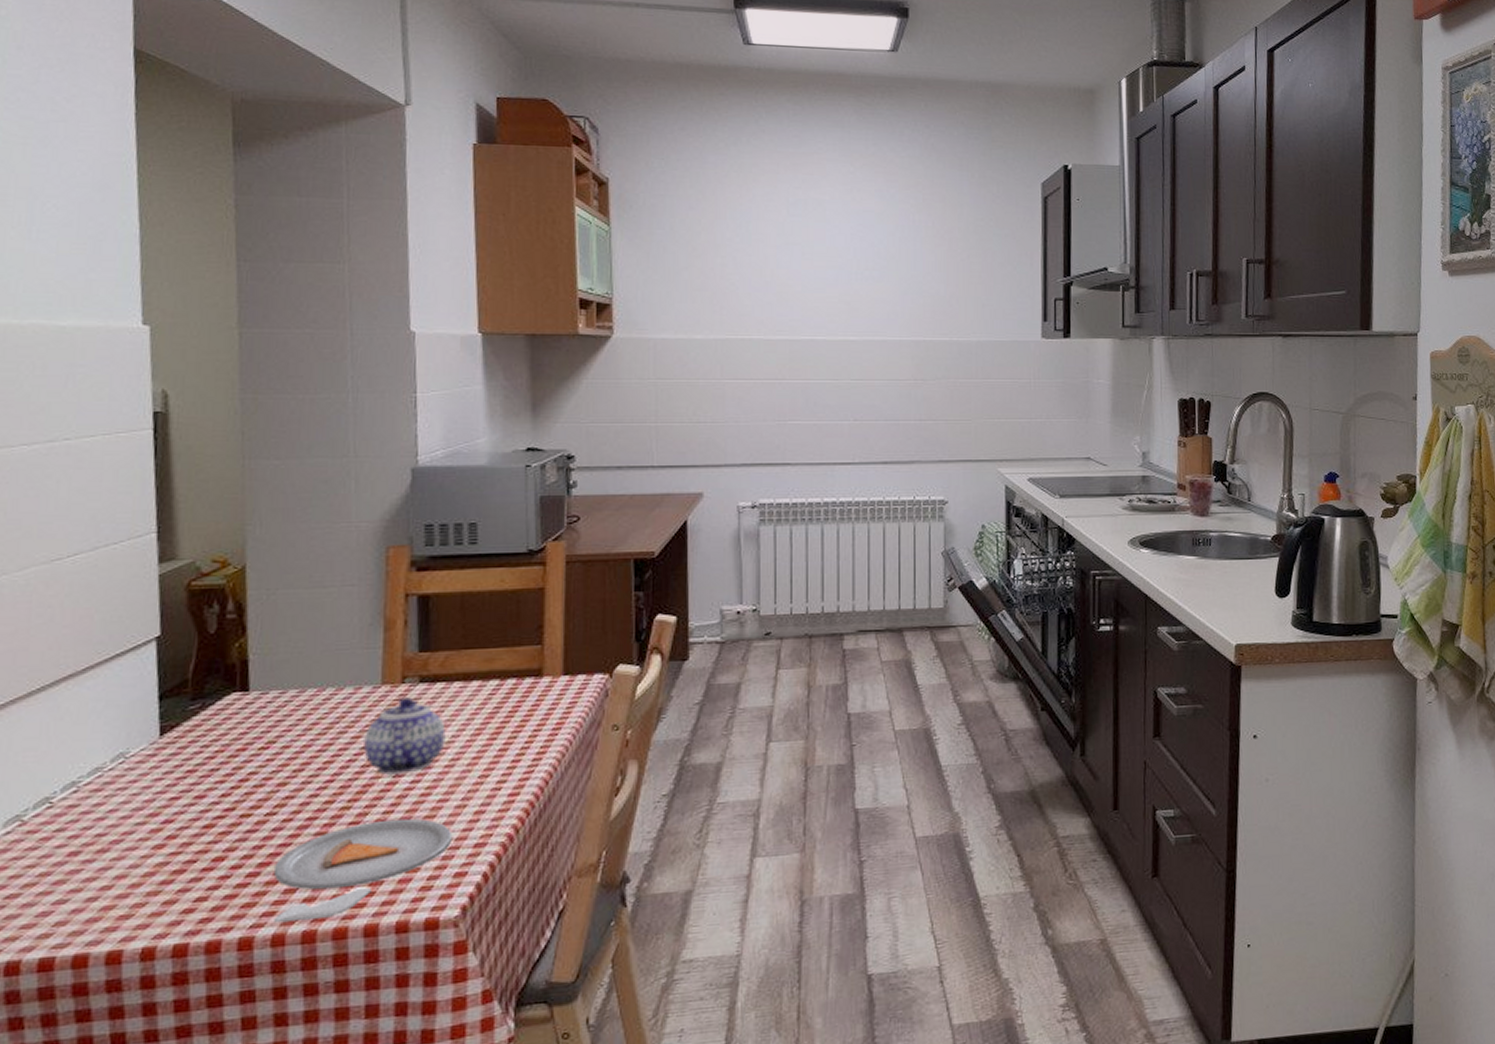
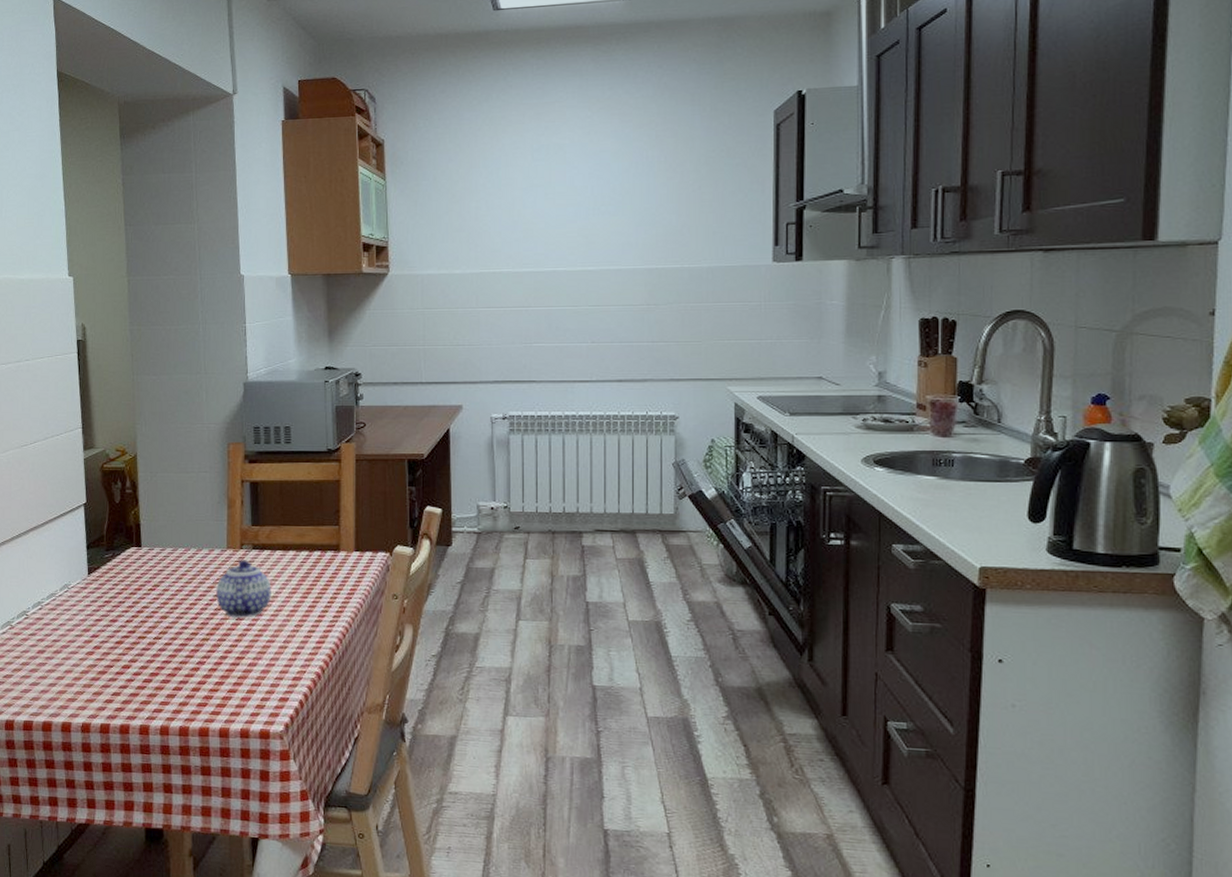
dinner plate: present [273,818,451,923] -> none [160,651,277,719]

